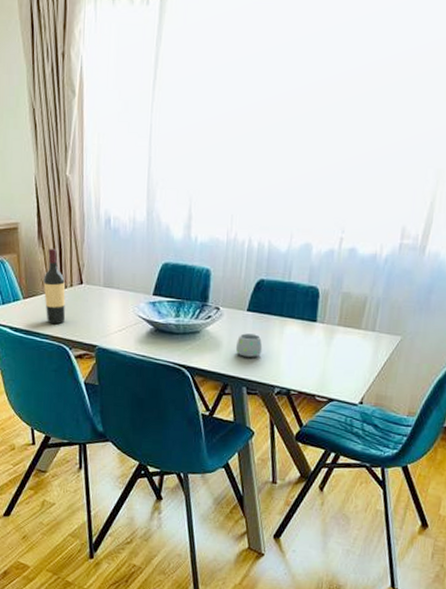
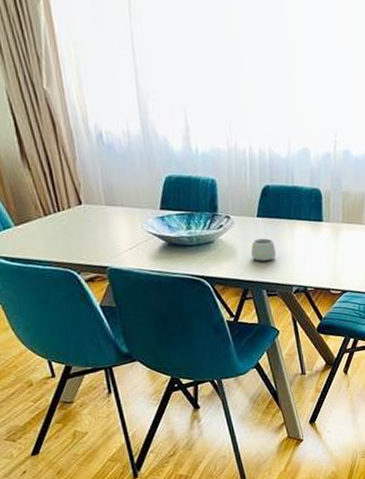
wine bottle: present [43,248,66,325] -> none [35,168,69,250]

